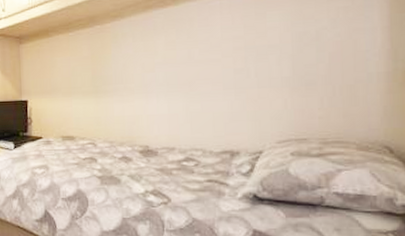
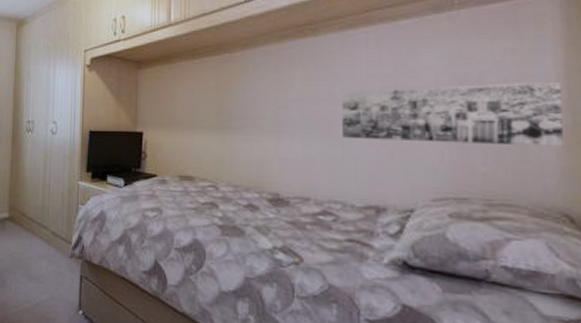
wall art: none [200,33,387,95] -> present [341,81,564,147]

